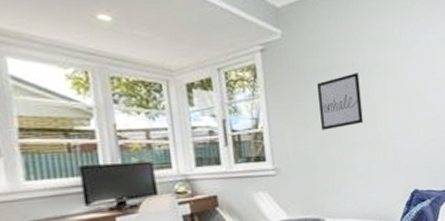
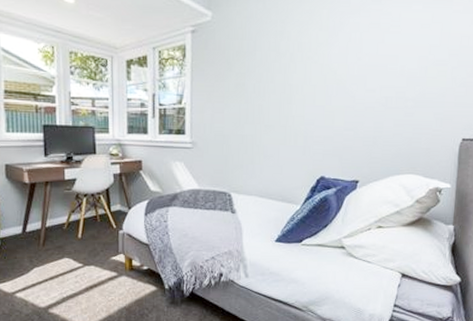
wall art: present [317,73,363,130] -> none [238,56,280,110]

